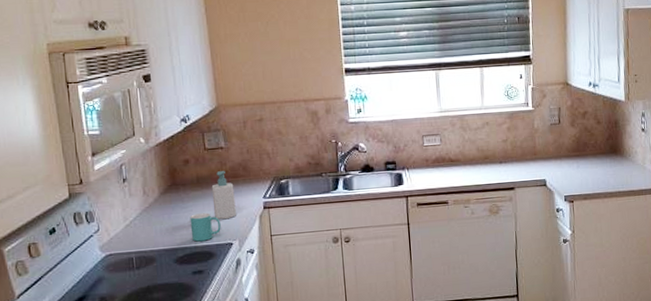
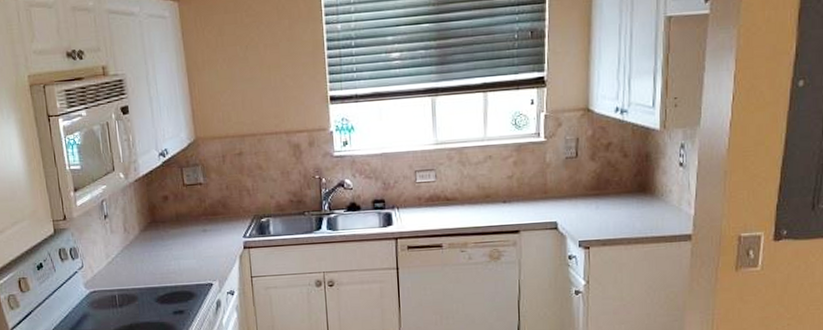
mug: present [189,213,221,242] -> none [169,251,201,281]
soap bottle: present [211,171,236,220] -> none [190,208,216,259]

